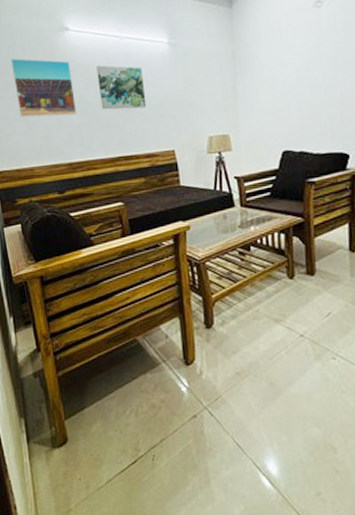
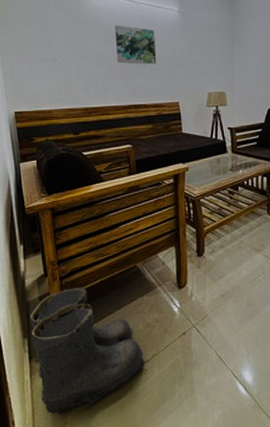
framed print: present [10,58,77,118] -> none [36,11,95,67]
boots: none [24,363,153,502] -> present [30,287,146,415]

